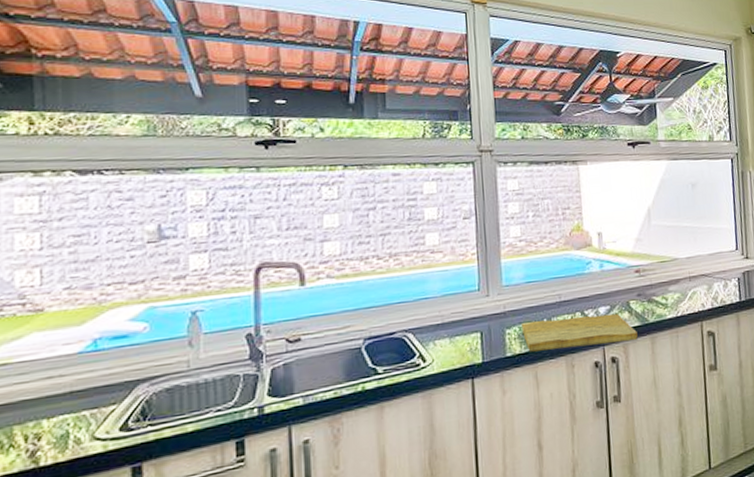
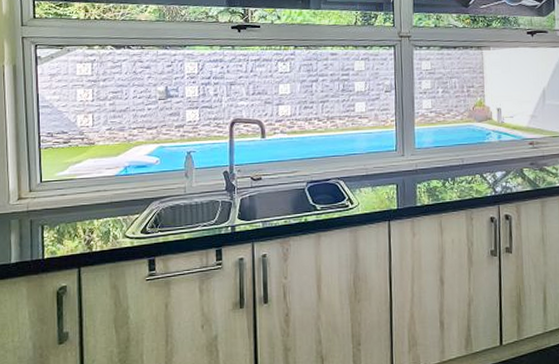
cutting board: present [522,313,638,352] -> none [430,178,529,204]

